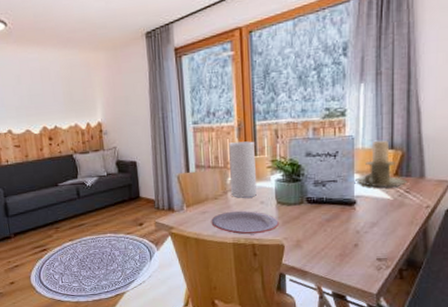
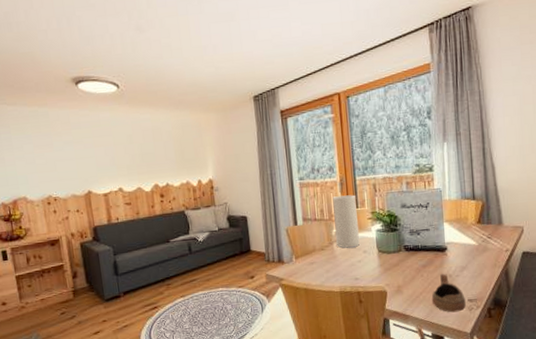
plate: present [211,210,279,235] -> none [319,260,381,283]
cup: none [334,229,373,271] -> present [431,273,466,313]
candle holder: present [356,139,408,188] -> none [445,191,489,235]

